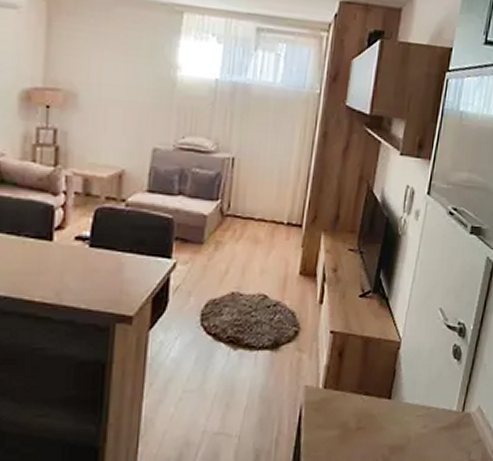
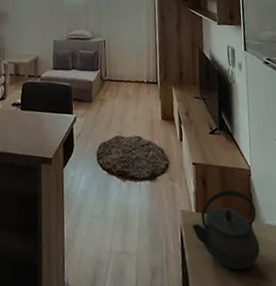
kettle: none [315,364,397,451] -> present [192,190,260,270]

